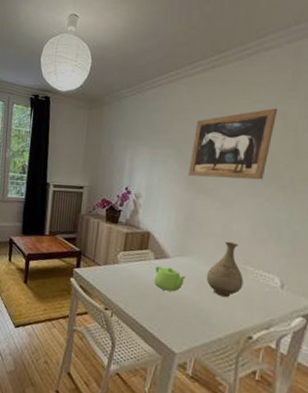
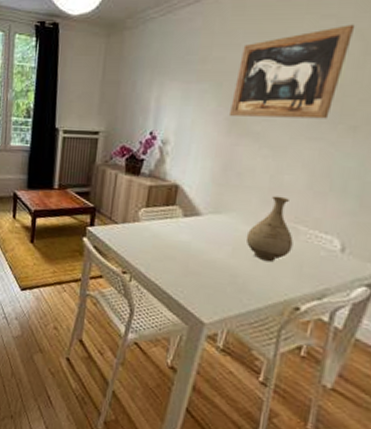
teapot: present [154,266,186,292] -> none [181,224,221,255]

